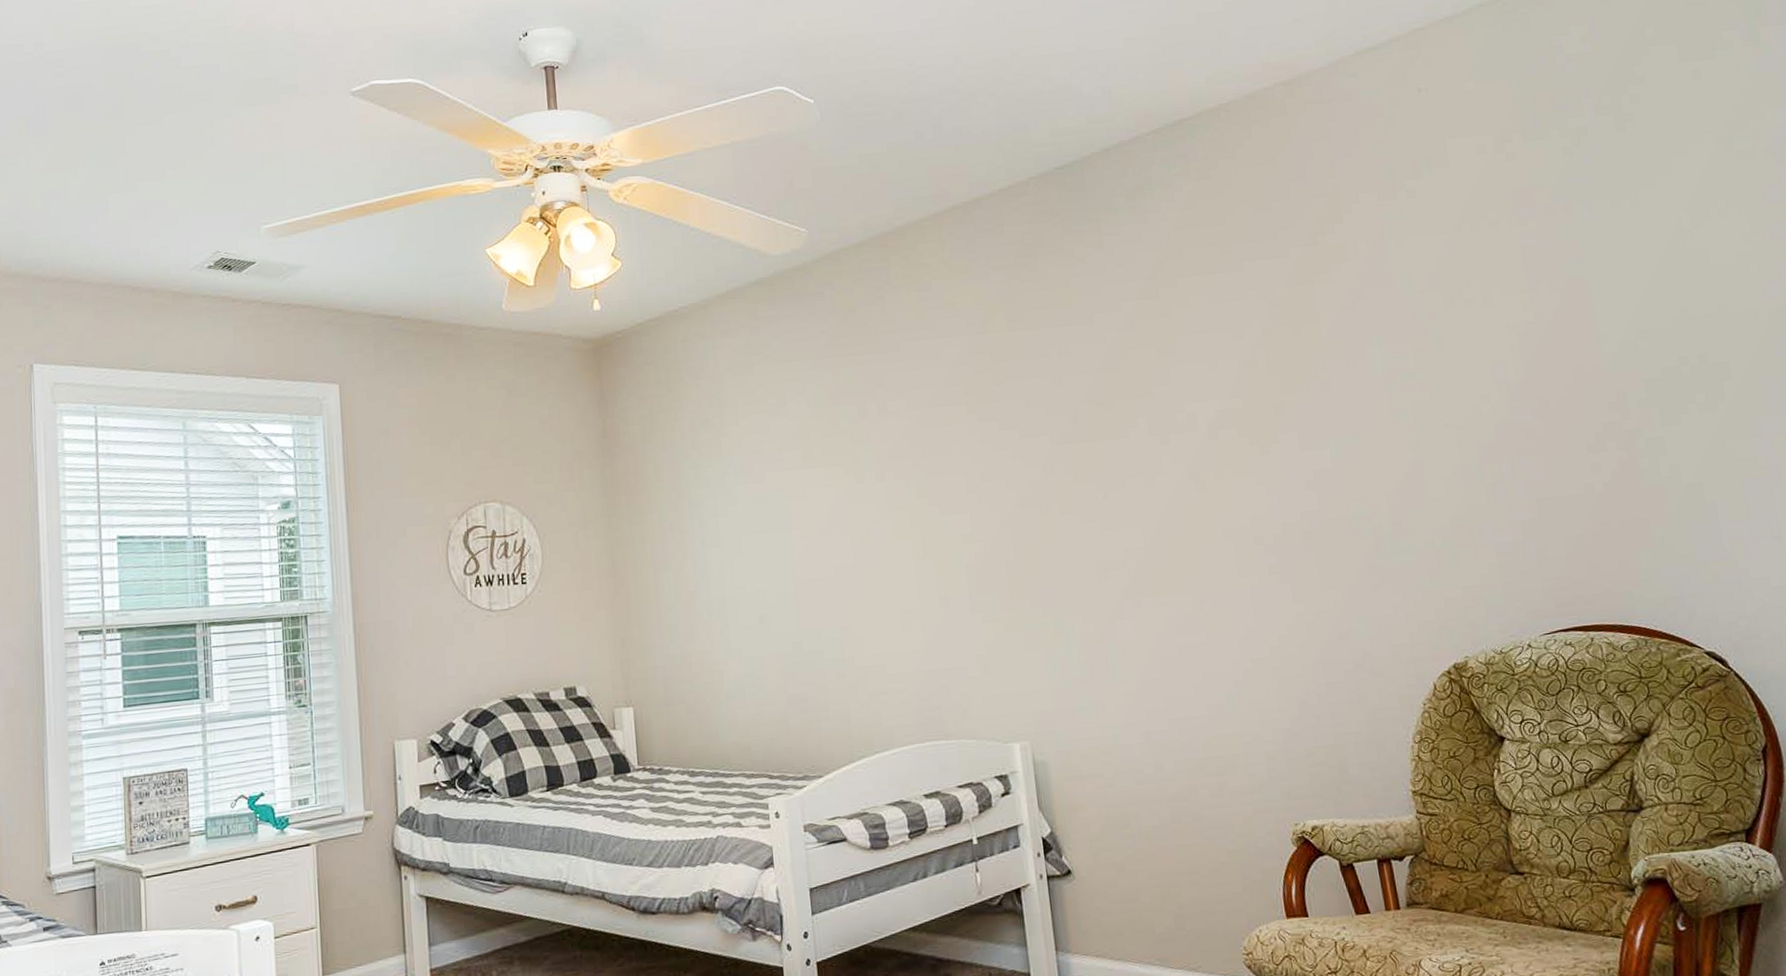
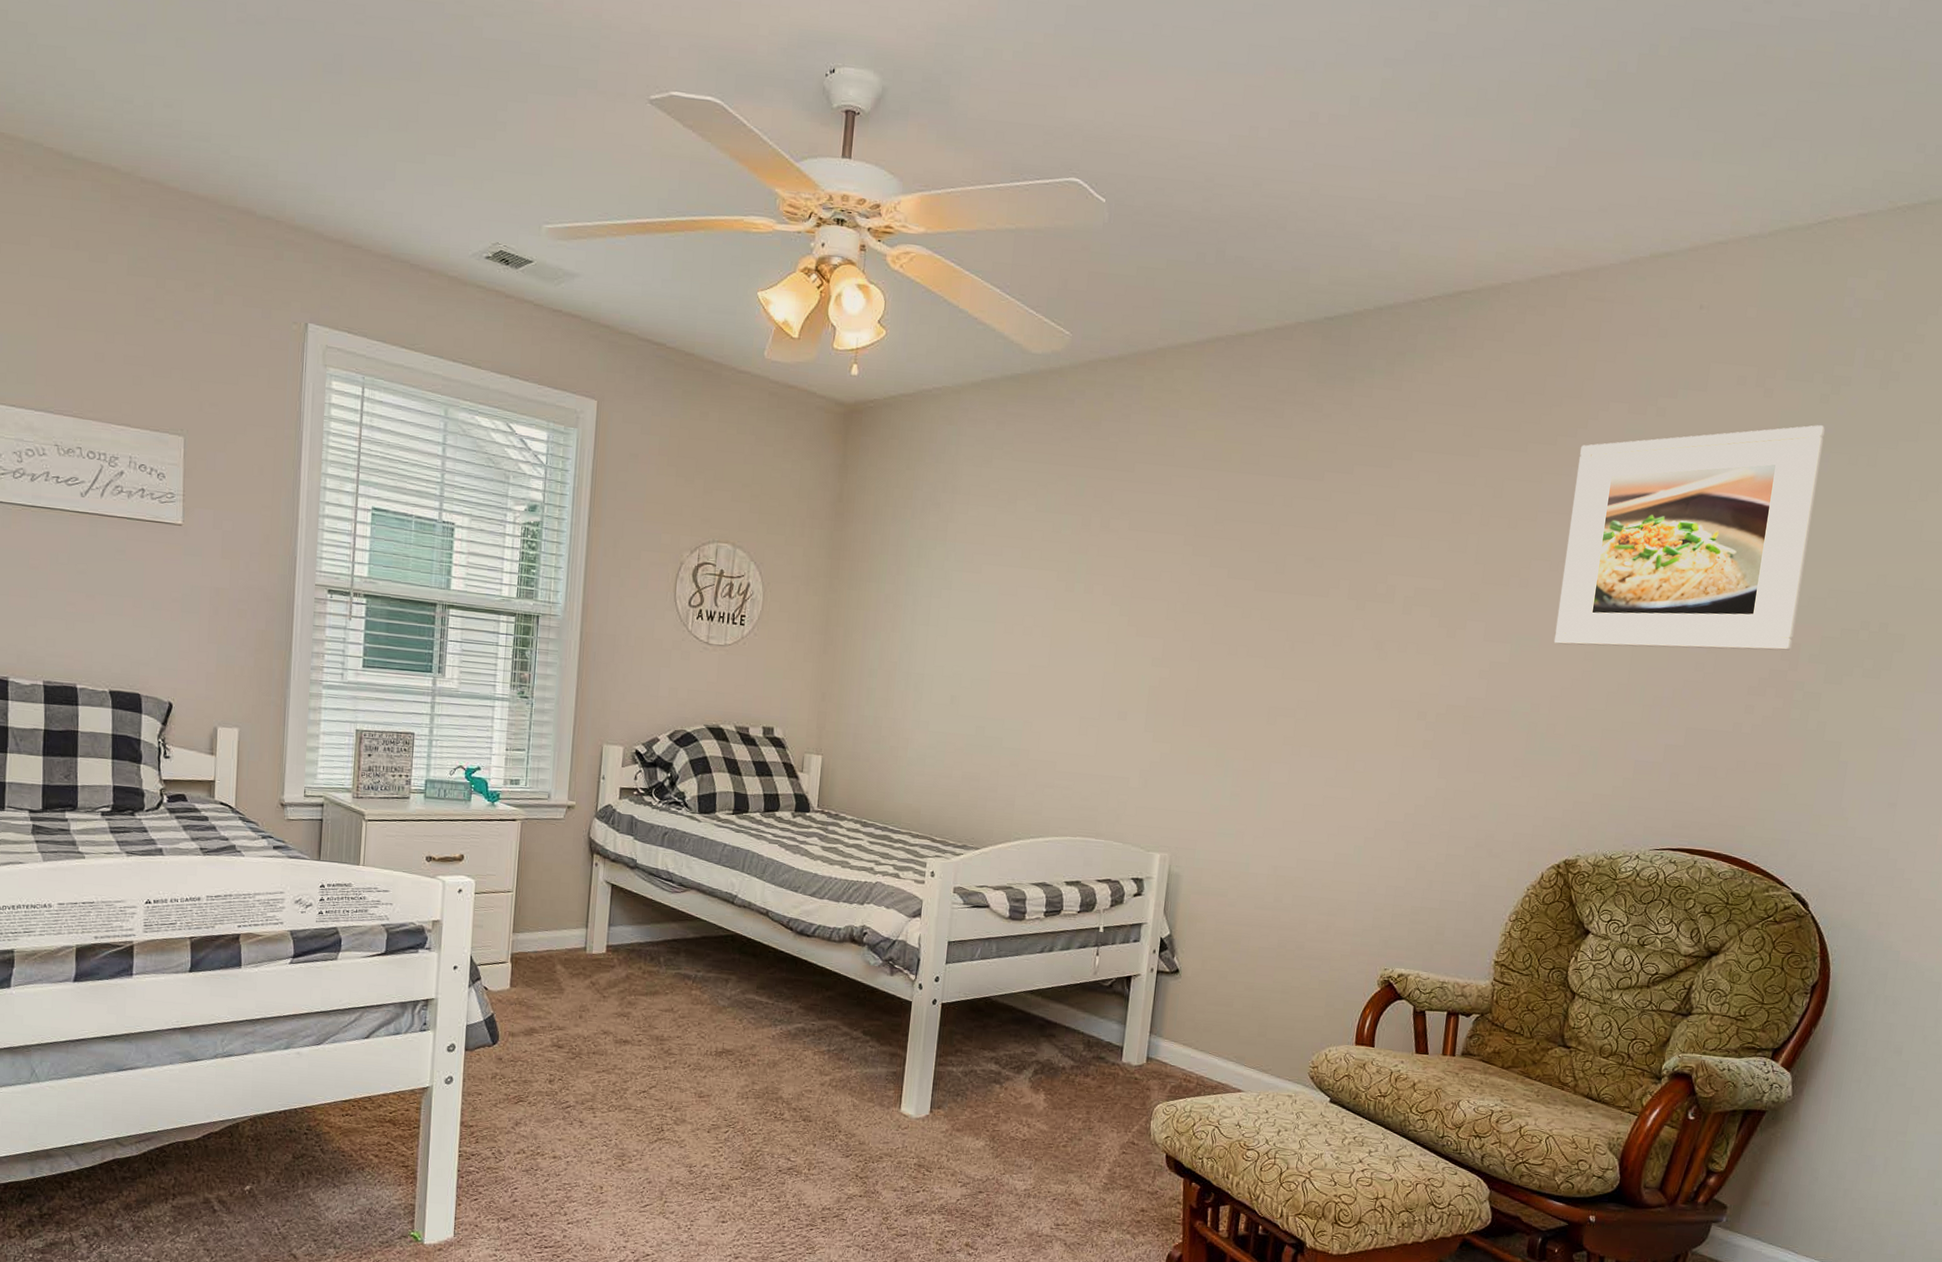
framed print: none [1342,176,1617,439] -> present [1553,425,1825,651]

